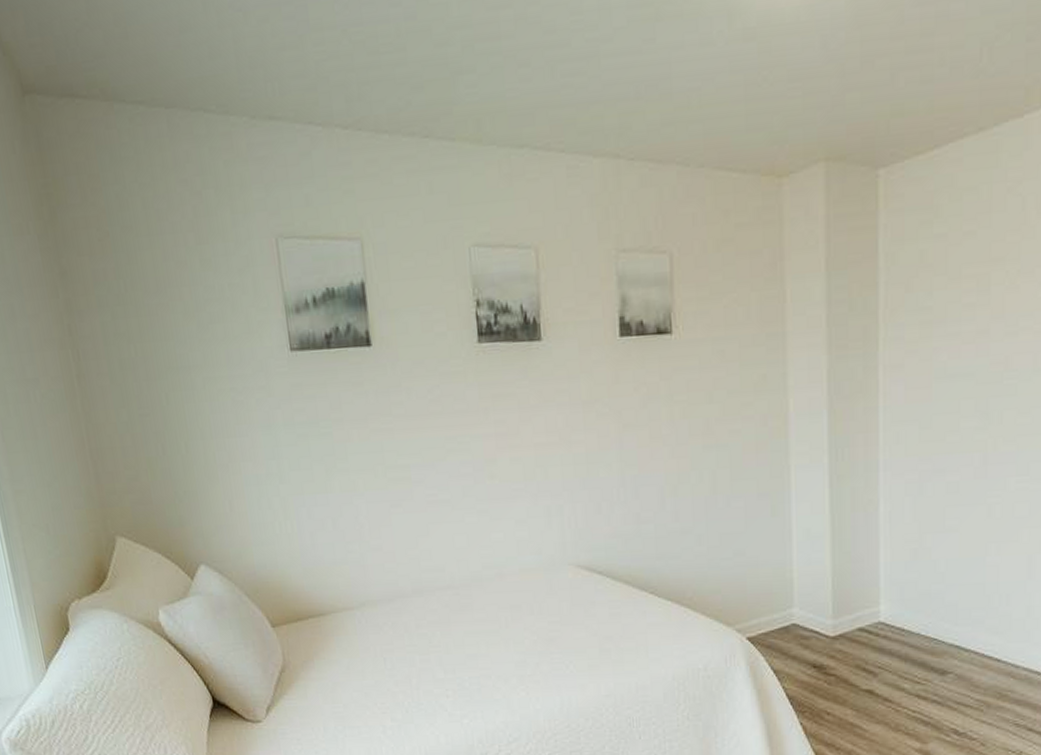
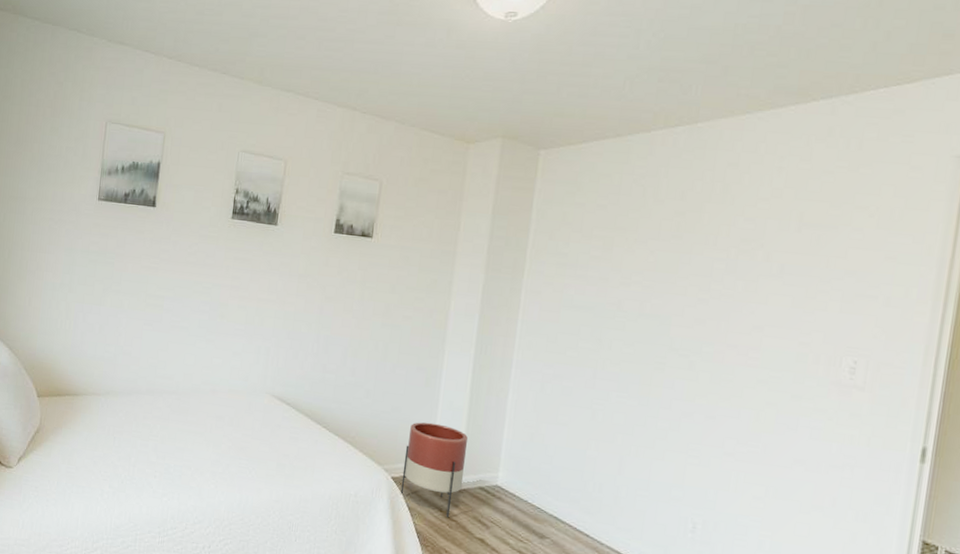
planter: none [758,560,837,673] -> present [400,422,468,518]

